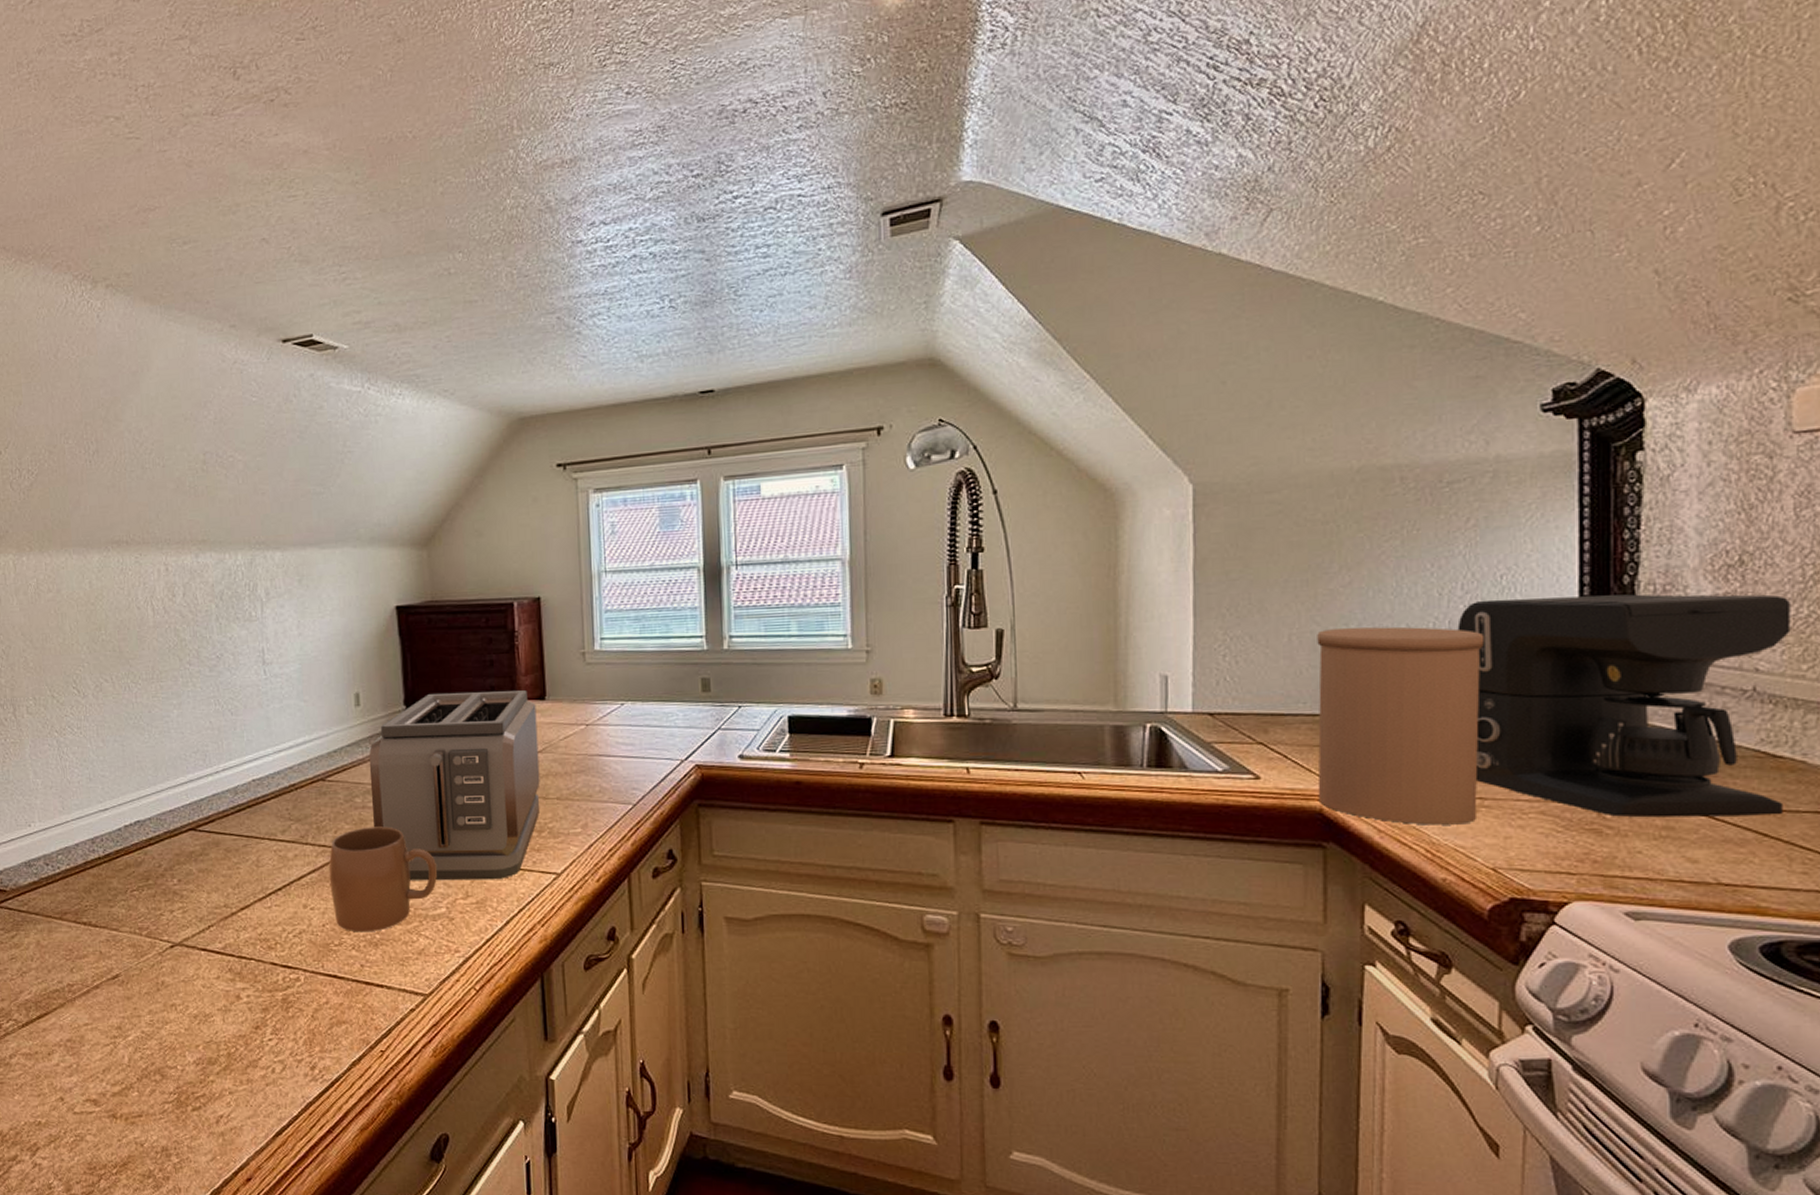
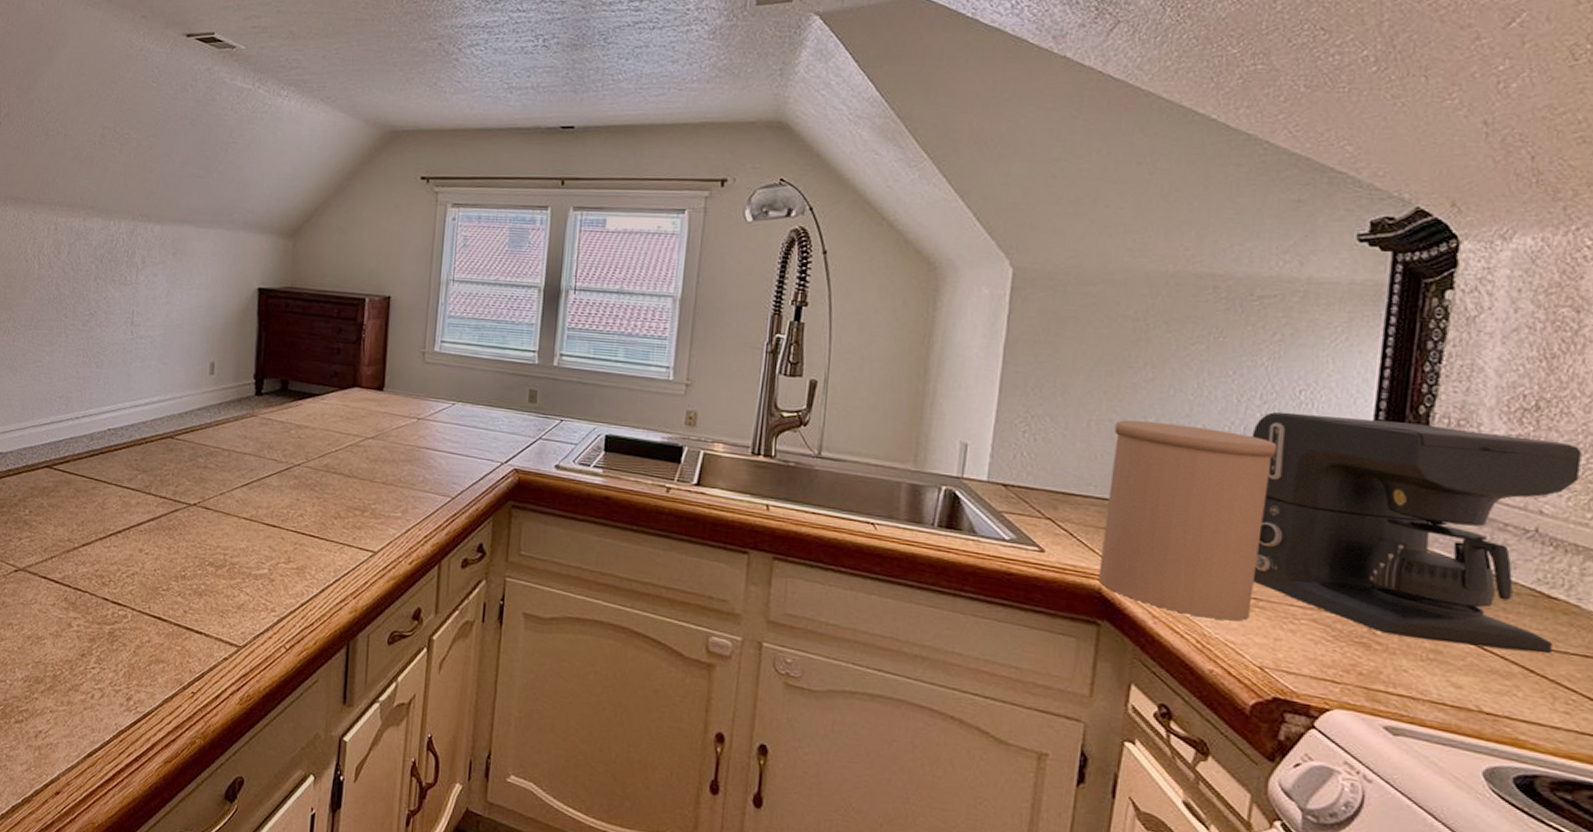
mug: present [328,826,437,933] -> none [165,485,265,582]
toaster: present [369,690,541,880] -> none [212,371,374,550]

